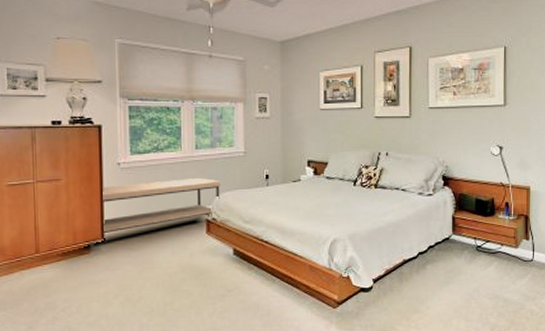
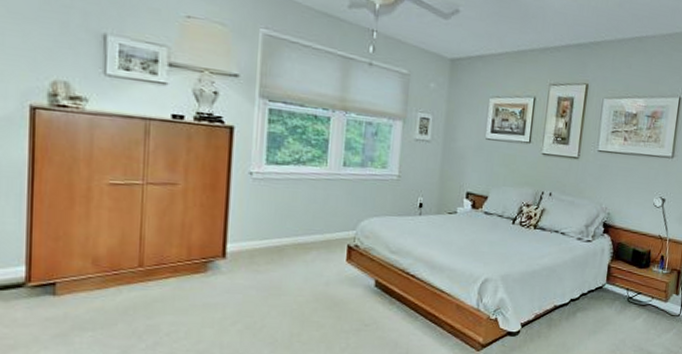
storage bench: present [88,178,221,248] -> none [205,197,369,266]

